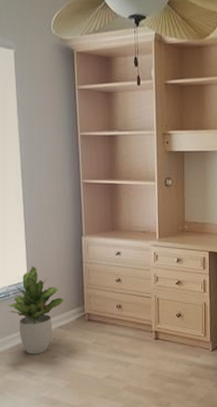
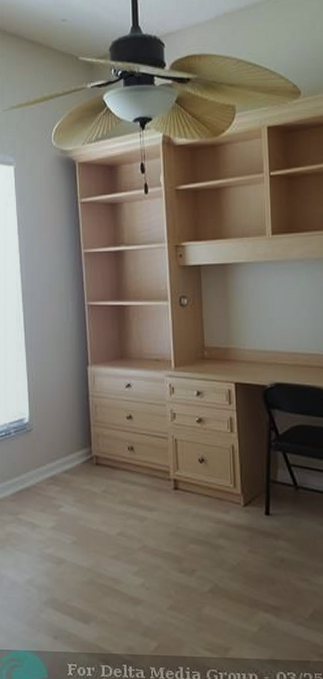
potted plant: present [7,266,64,355] -> none [8,400,69,503]

